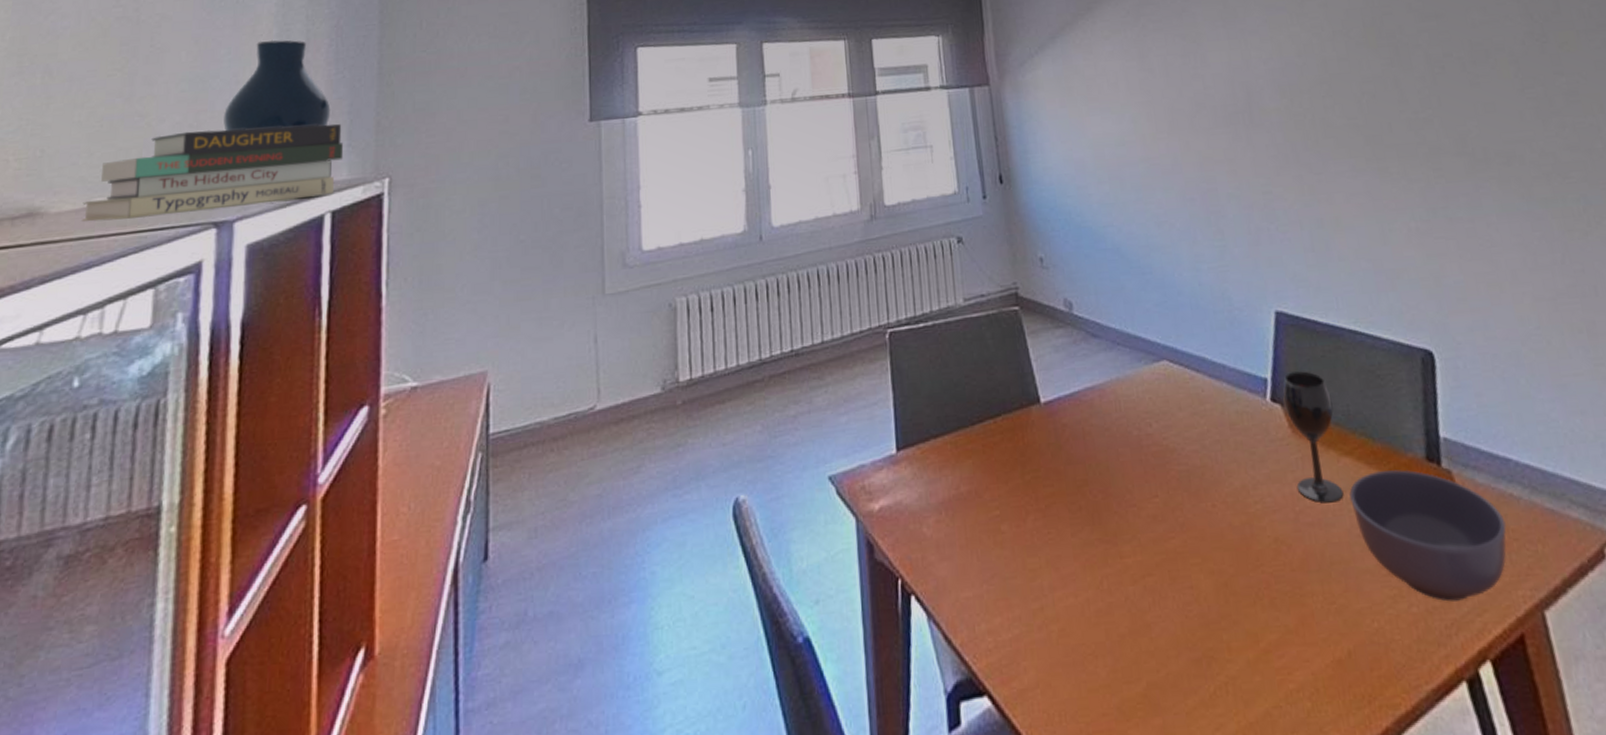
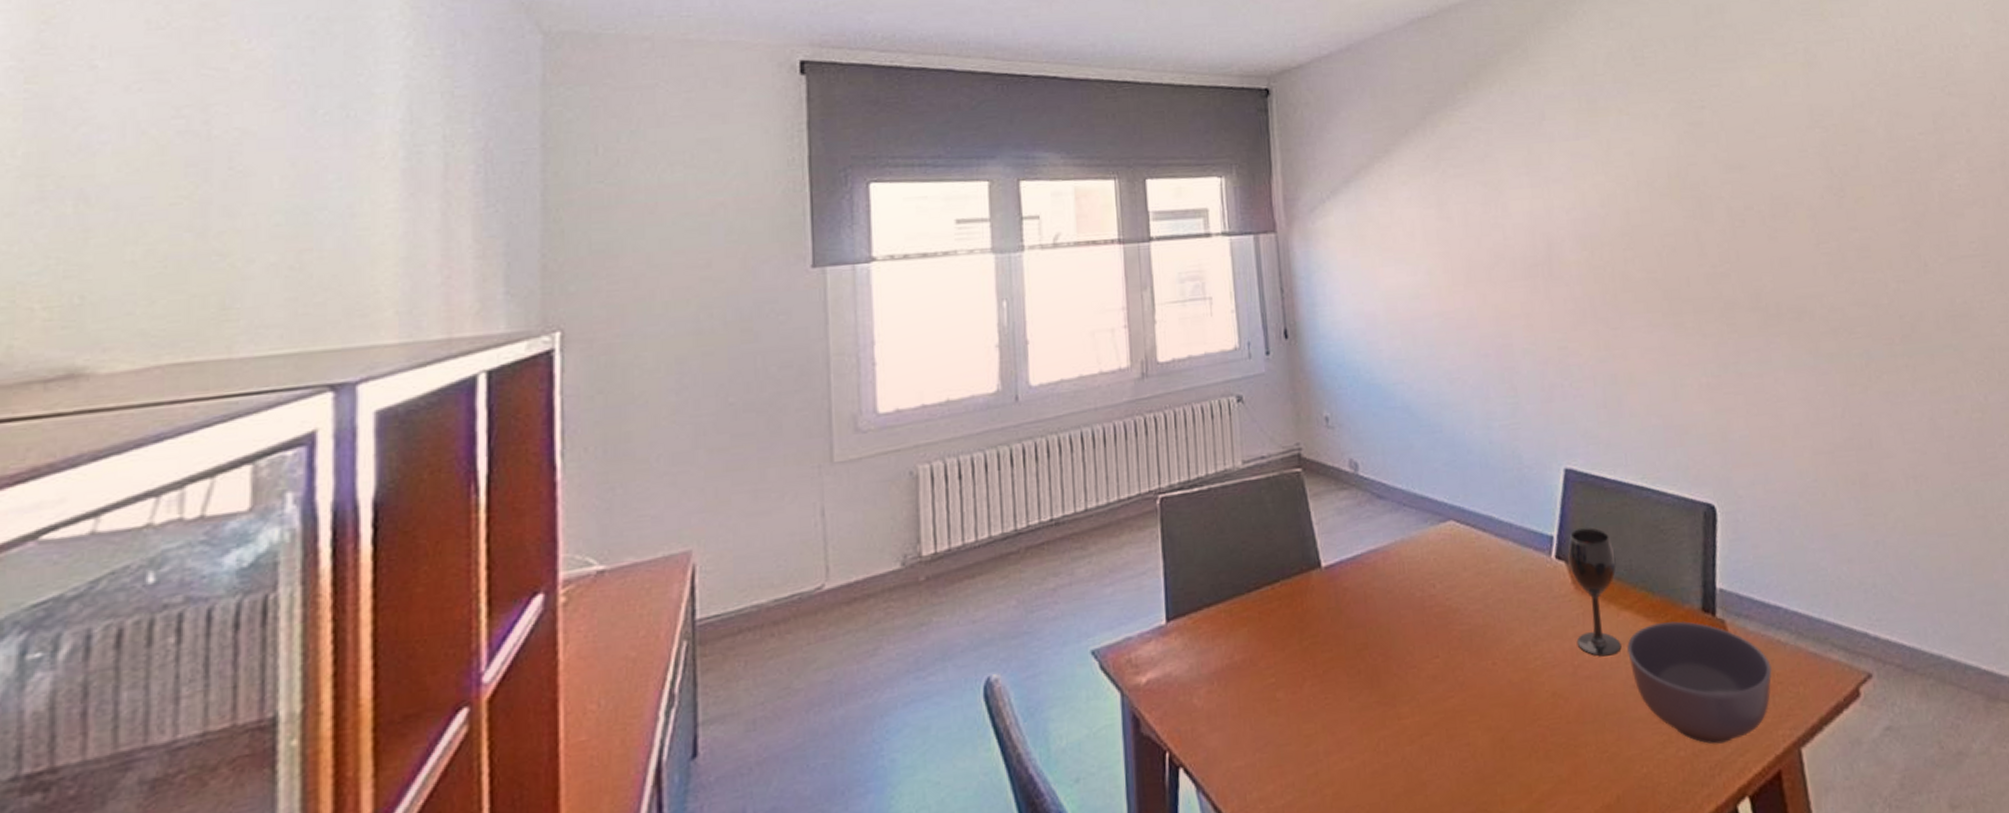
books: present [81,123,344,222] -> none [144,266,500,384]
vase: present [223,39,331,132] -> none [336,164,481,276]

